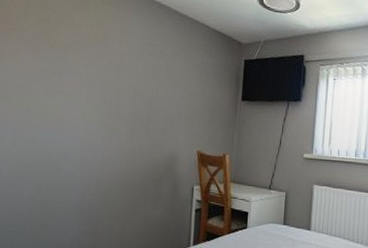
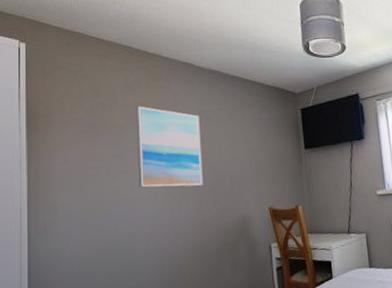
wall art: none [73,27,143,119] -> present [135,106,203,188]

